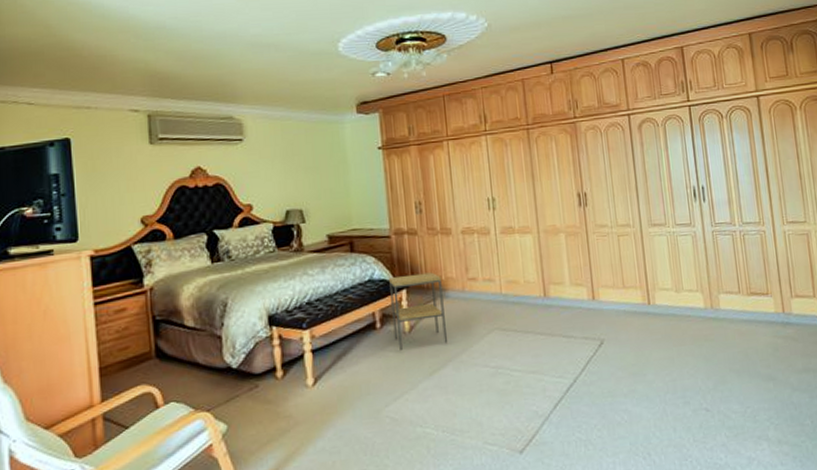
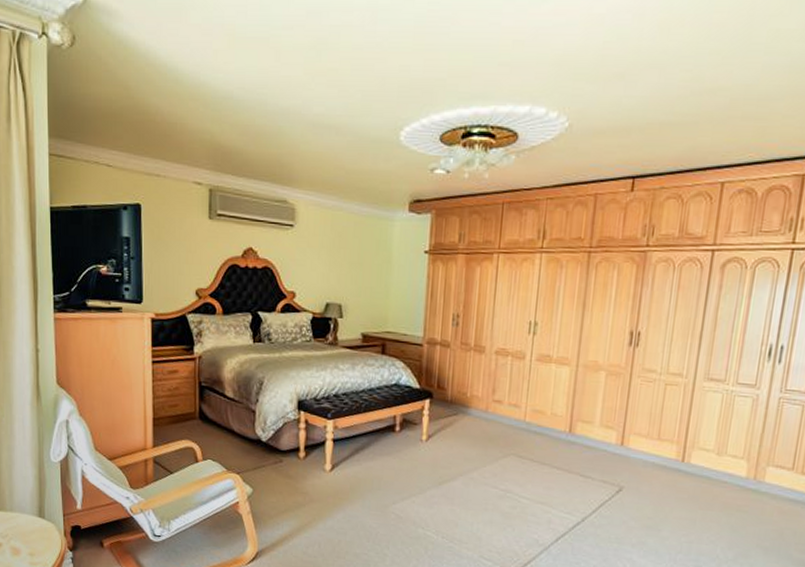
side table: present [388,272,447,350] -> none [411,385,467,458]

